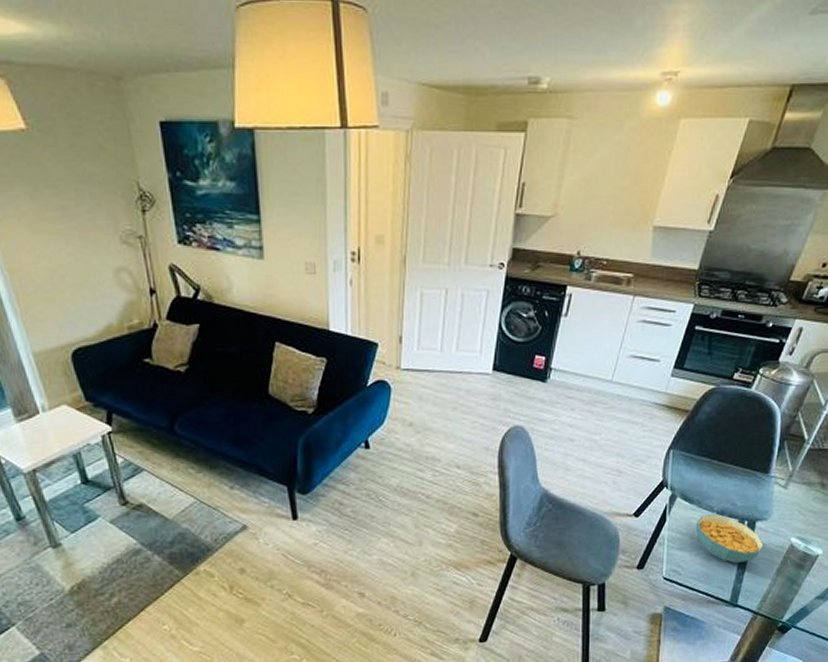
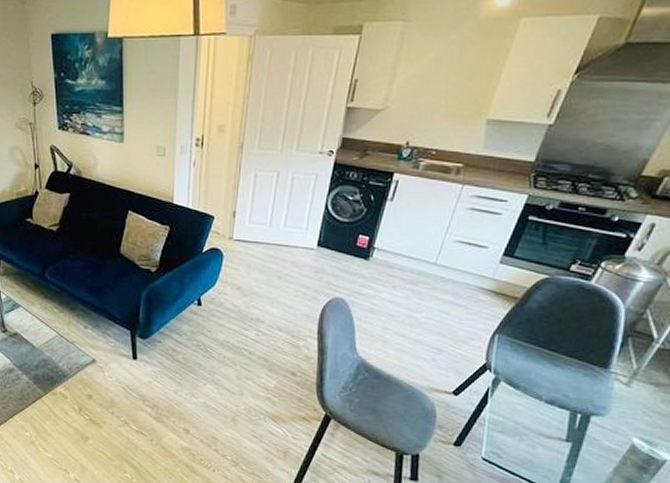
cereal bowl: present [695,514,764,563] -> none [520,402,600,456]

